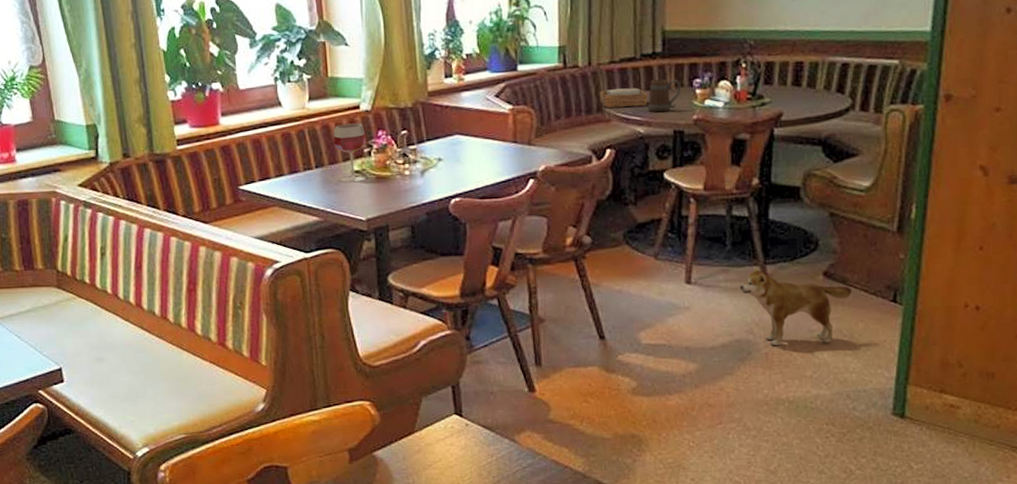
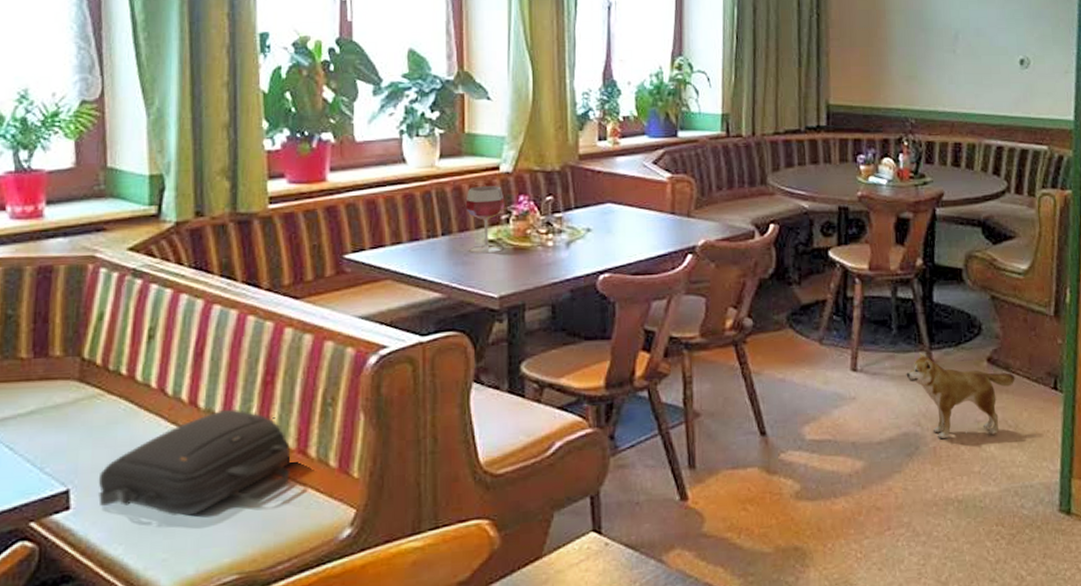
laptop bag: none [80,310,215,390] -> present [98,408,291,516]
napkin holder: present [599,88,648,108] -> none [763,161,812,181]
beer mug: present [648,78,682,113] -> none [812,153,846,188]

